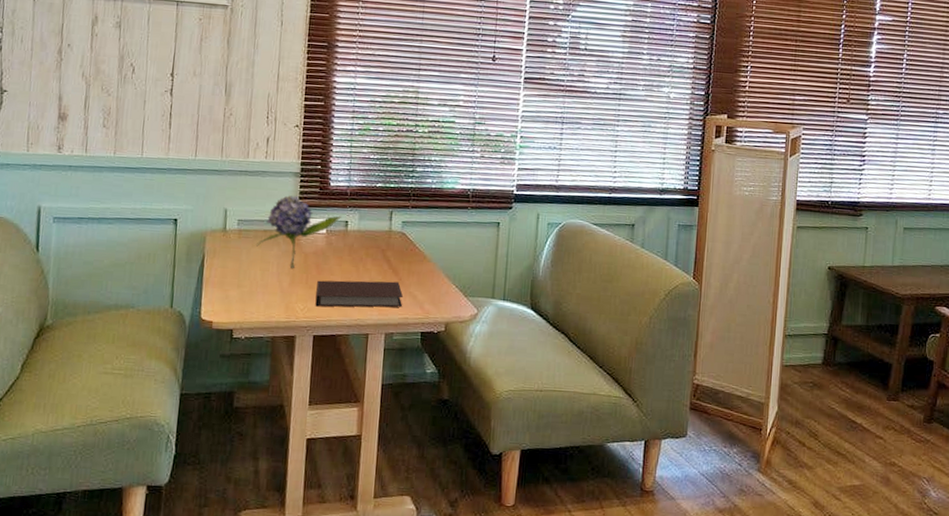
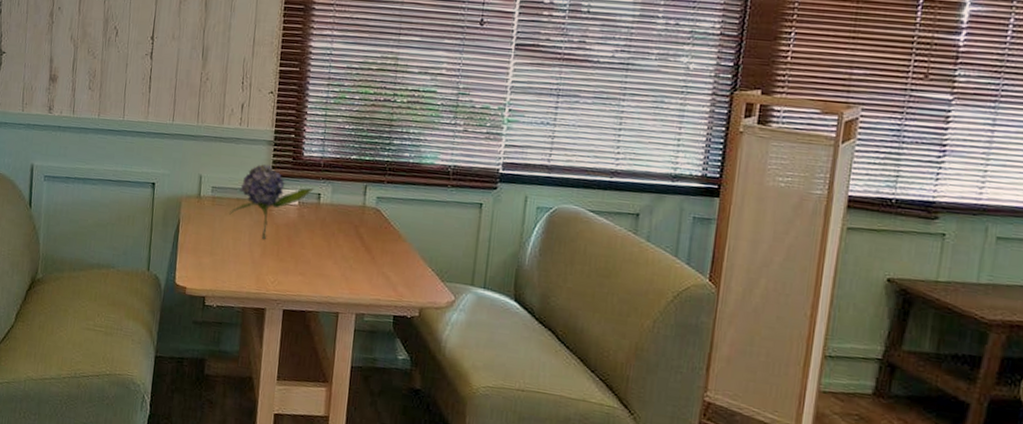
notebook: present [315,280,403,308] -> none [285,253,375,288]

